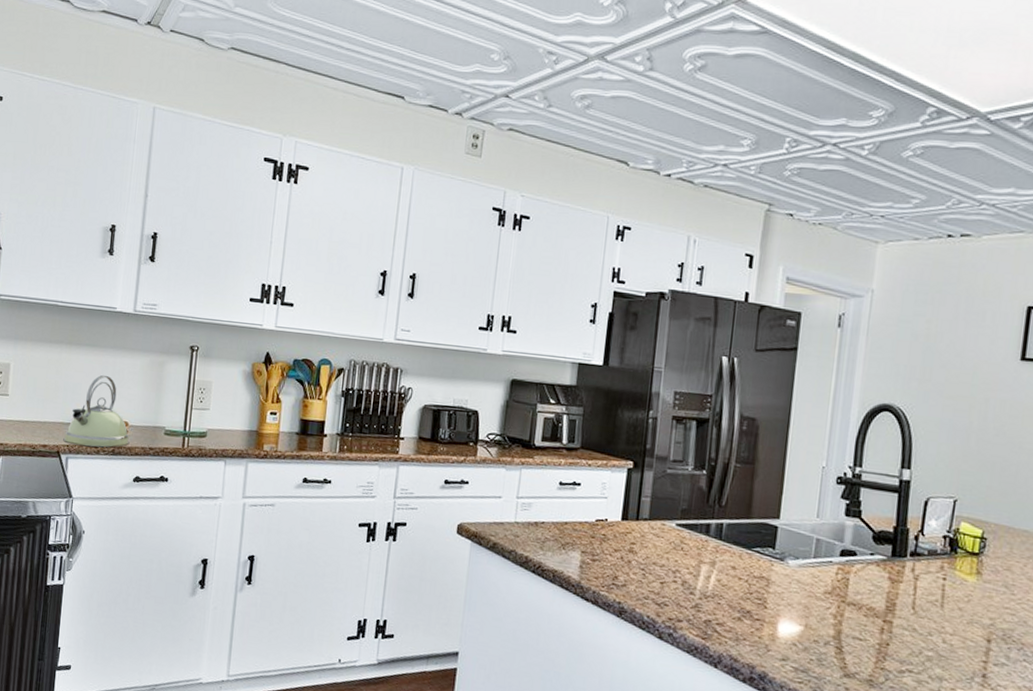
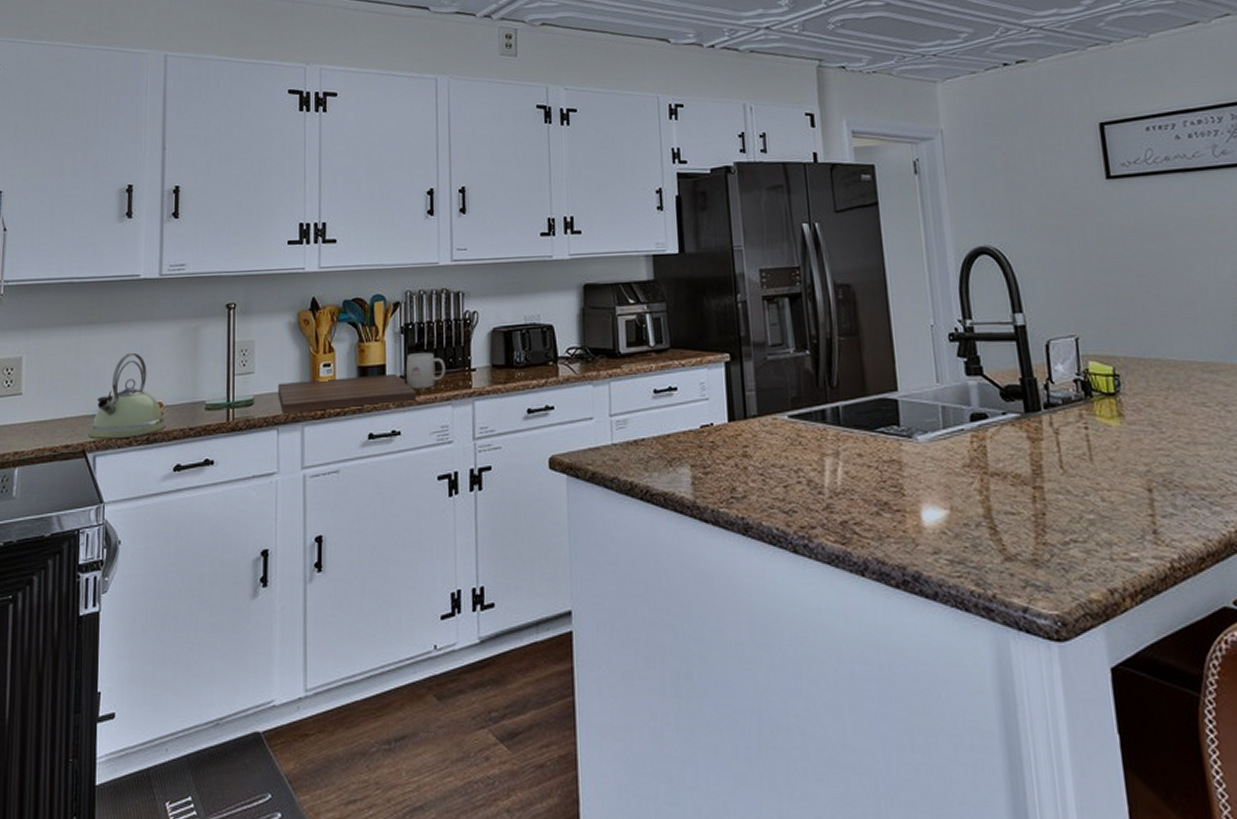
cutting board: none [228,422,350,458] -> present [277,374,417,414]
mug: none [341,415,378,448] -> present [406,352,446,390]

